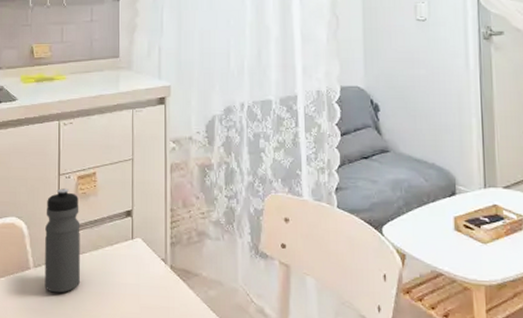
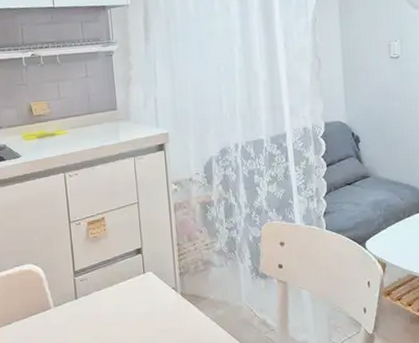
water bottle: present [44,188,80,293] -> none [60,234,99,327]

